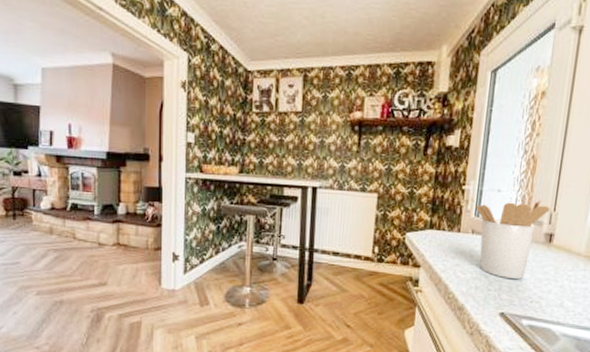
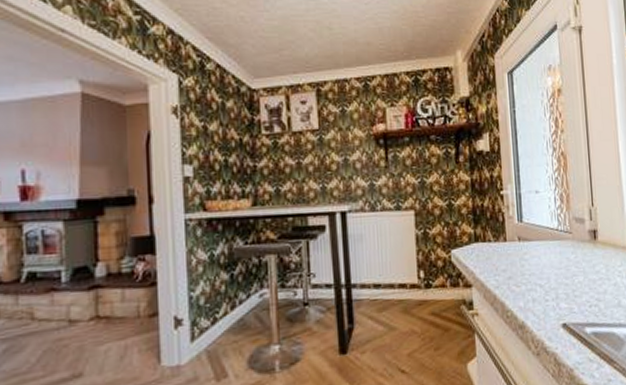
utensil holder: present [475,200,550,280] -> none [517,196,588,285]

